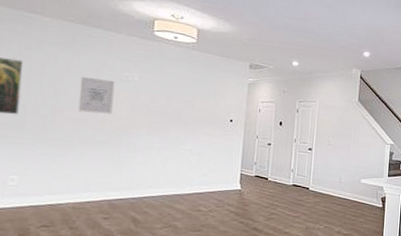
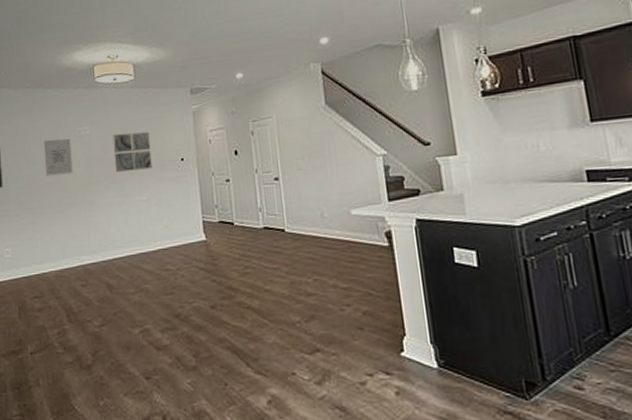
wall art: none [161,86,203,123] -> present [112,132,152,172]

